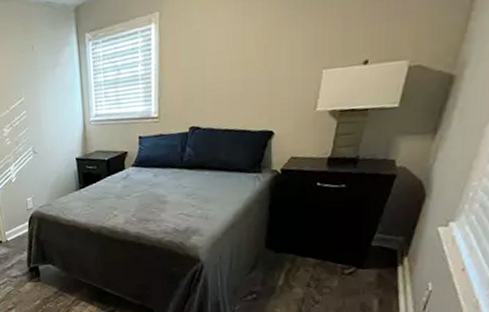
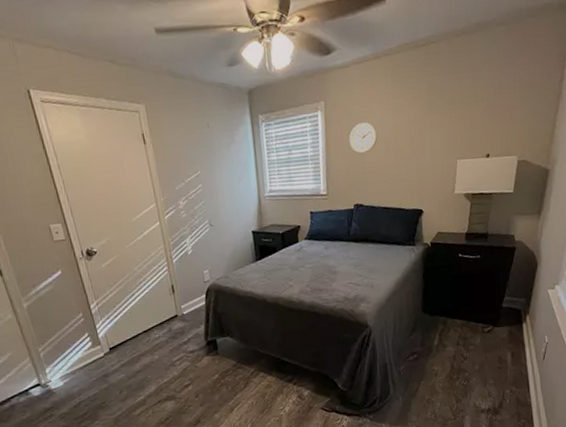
wall clock: none [187,32,222,70] -> present [349,122,378,154]

